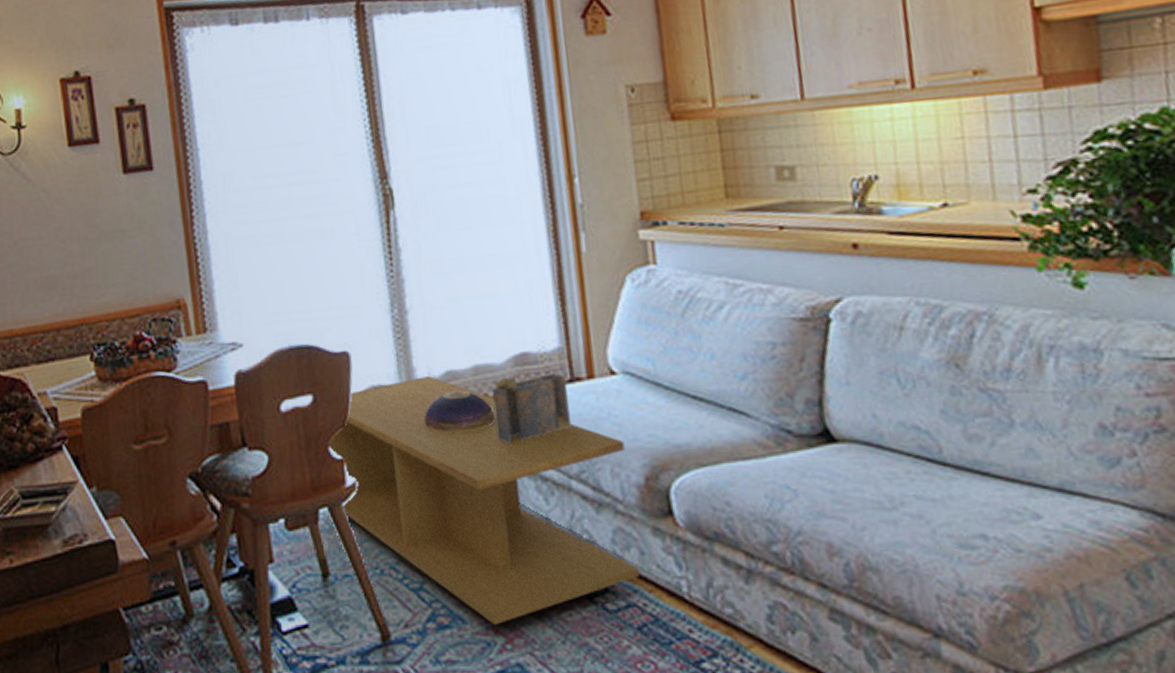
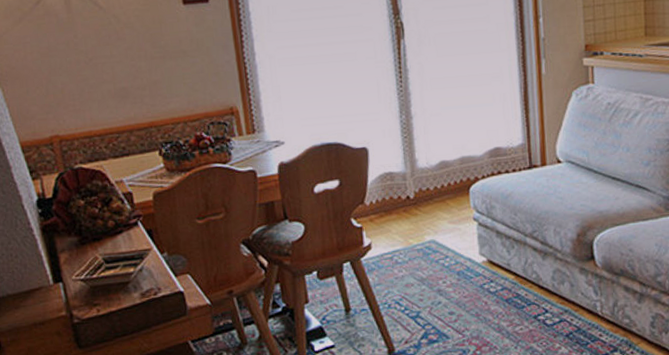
coffee table: present [331,376,640,626] -> none [353,165,570,339]
decorative bowl: present [423,390,496,433] -> none [422,175,475,206]
book: present [492,373,571,444] -> none [473,162,528,213]

